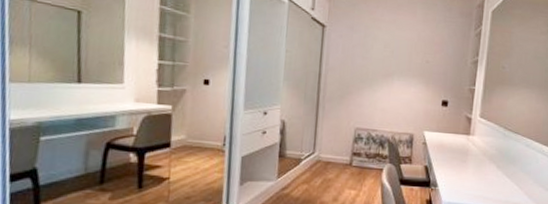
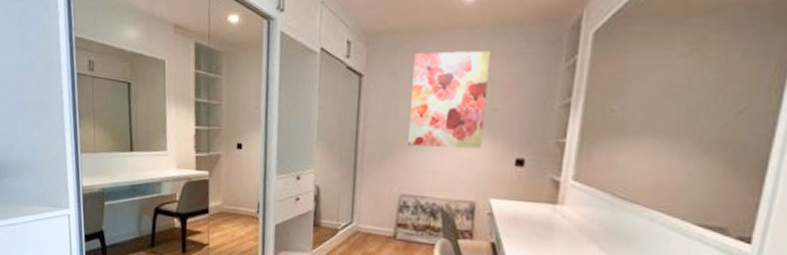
wall art: none [362,11,425,92] -> present [408,50,492,149]

